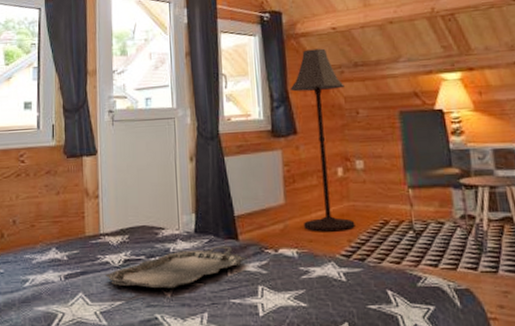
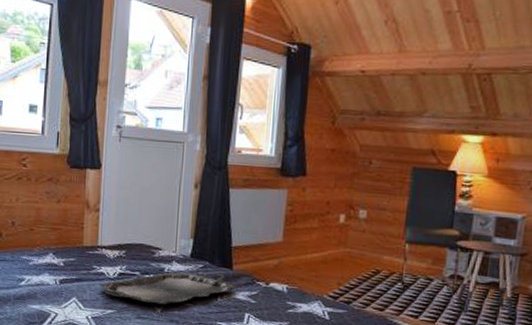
floor lamp: present [290,48,355,232] -> none [298,90,363,275]

